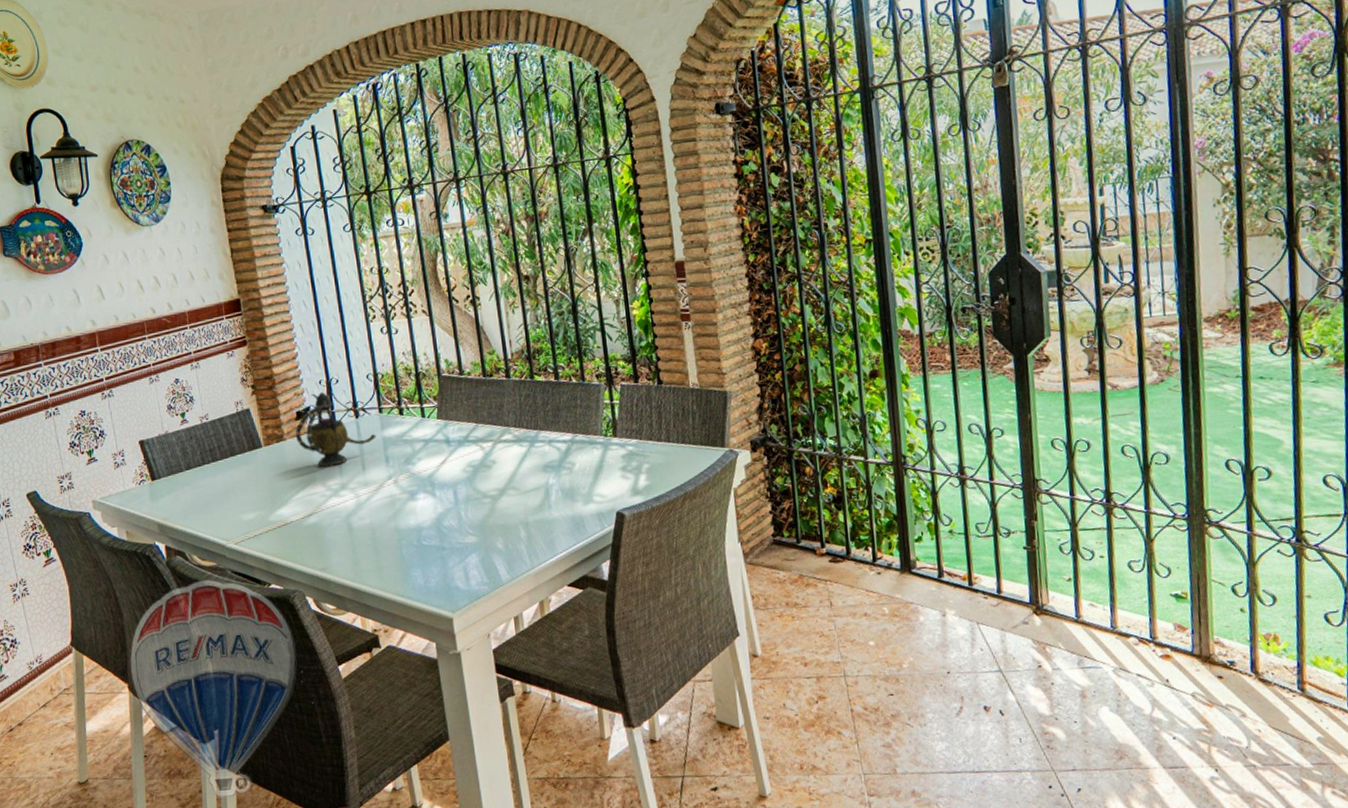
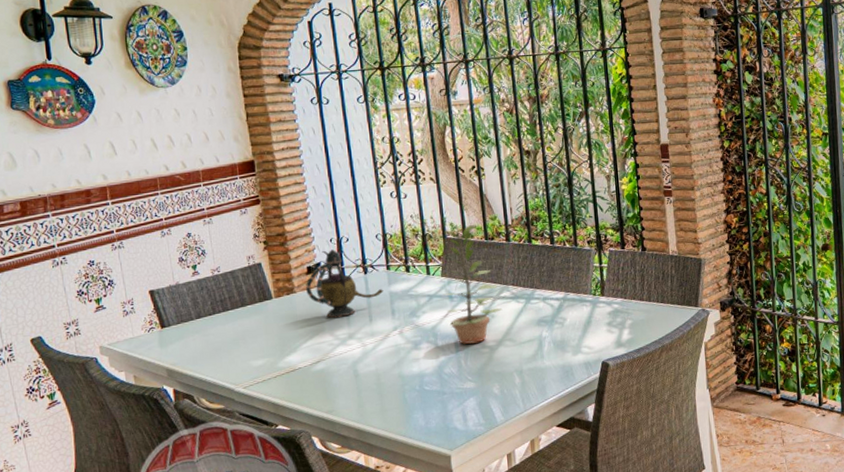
plant: none [439,359,505,495] -> present [442,224,503,345]

